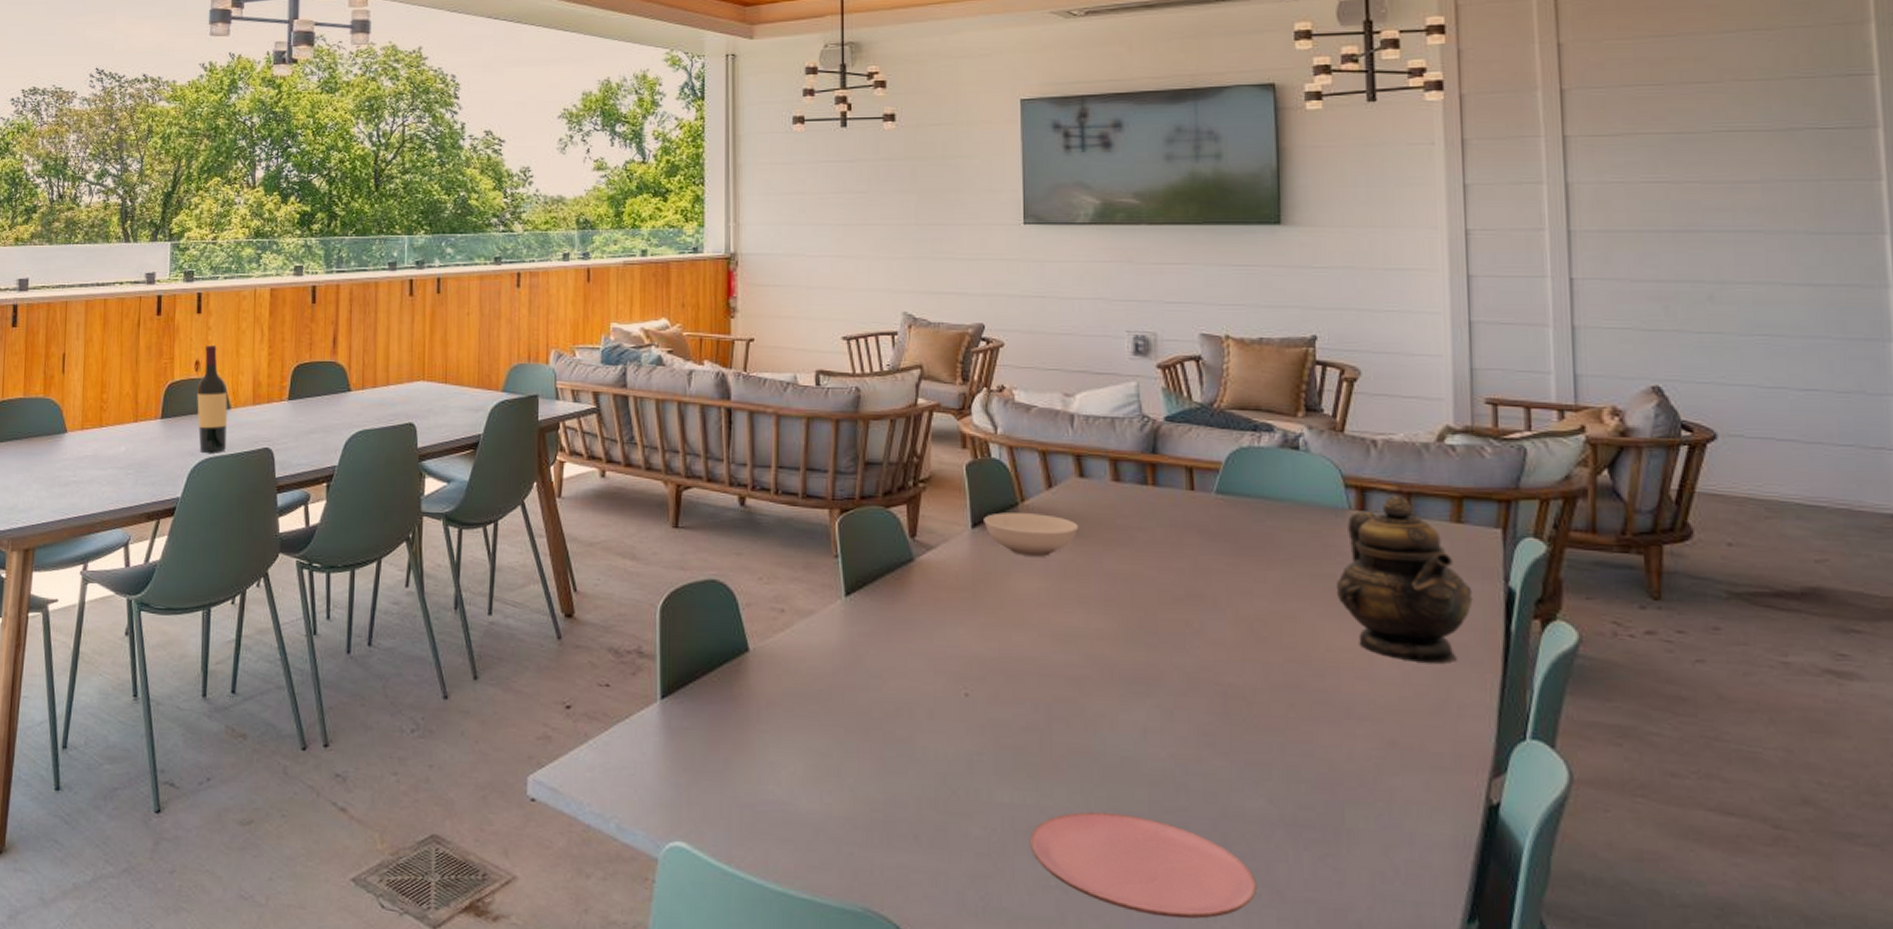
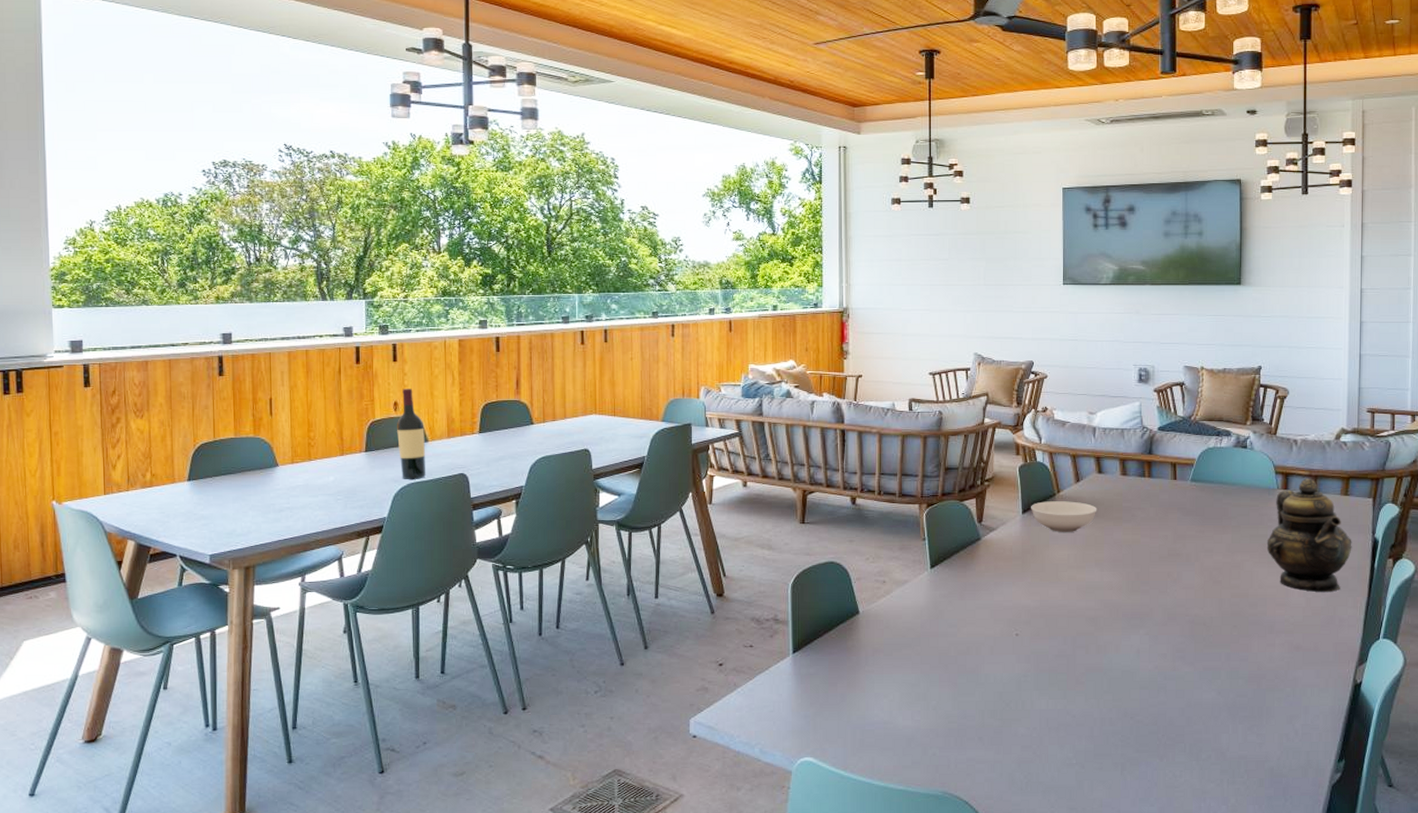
plate: present [1029,811,1256,919] -> none [1059,710,1208,778]

